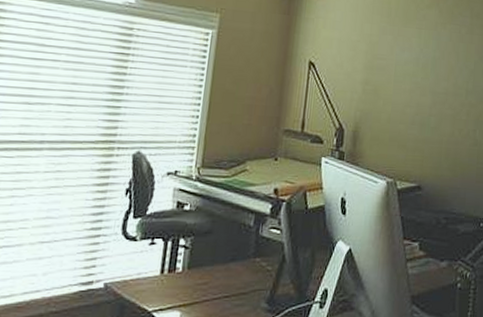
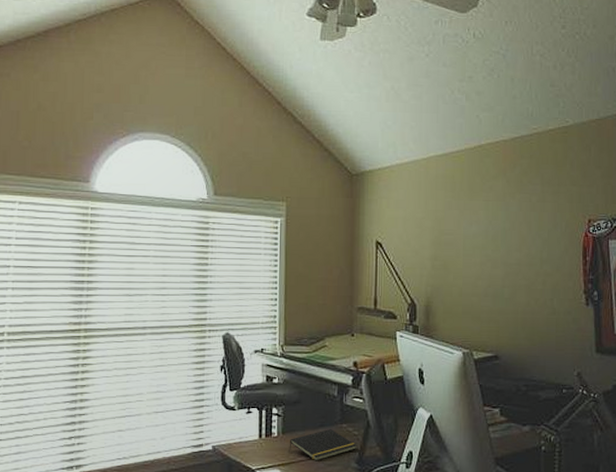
notepad: none [193,264,270,301] -> present [289,429,357,461]

